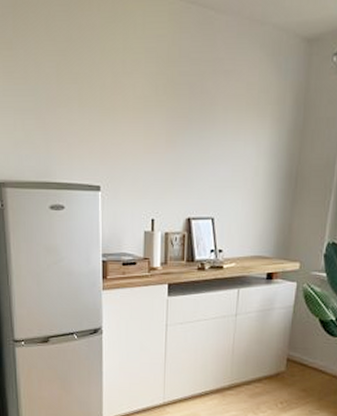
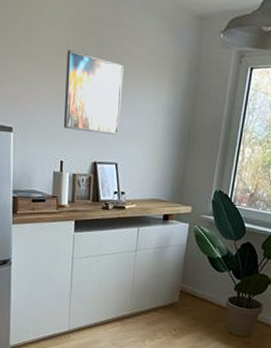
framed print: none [155,95,220,187] -> present [64,50,124,136]

